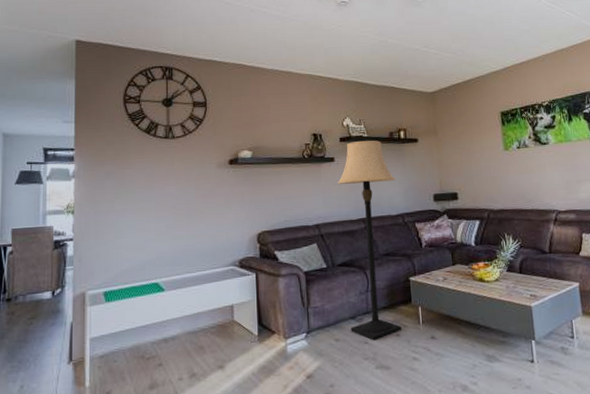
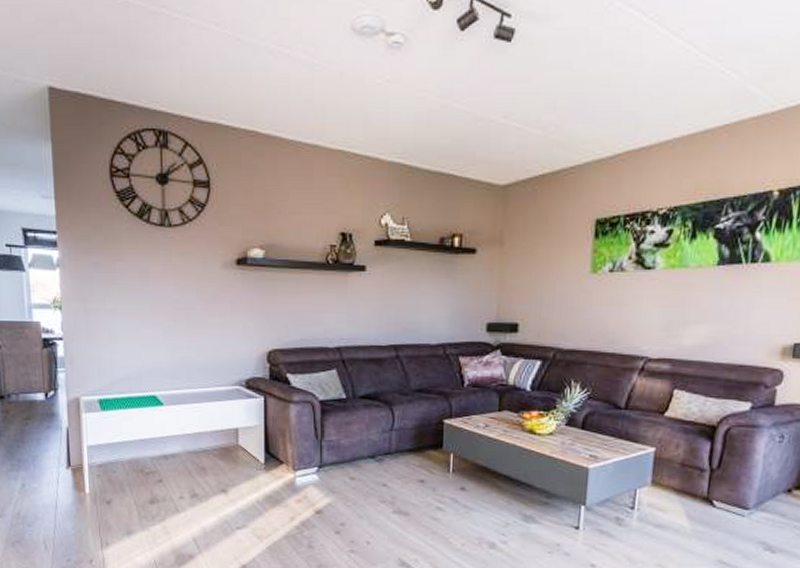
lamp: present [337,140,401,341] -> none [367,246,441,484]

